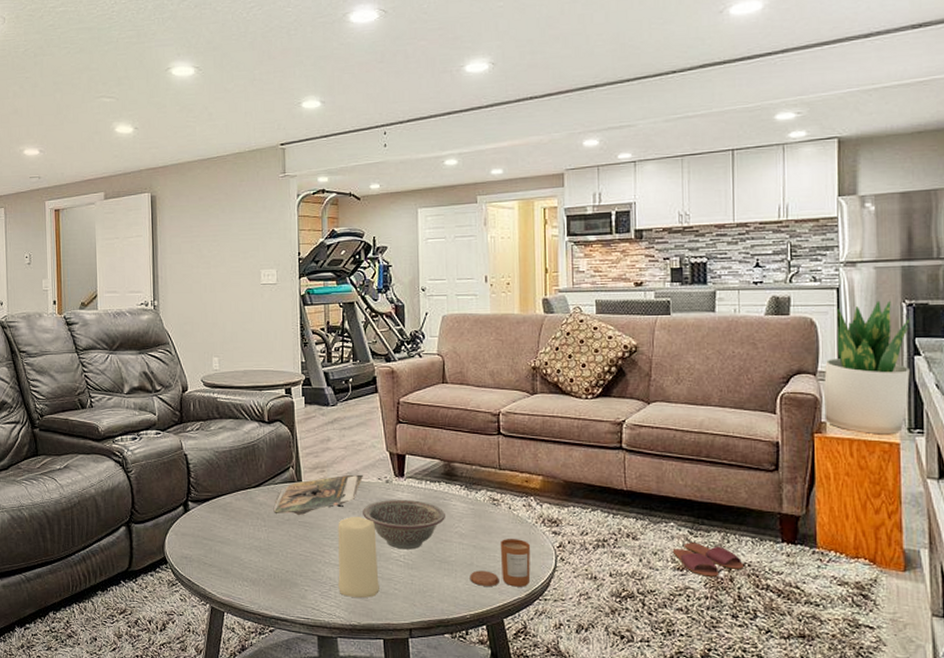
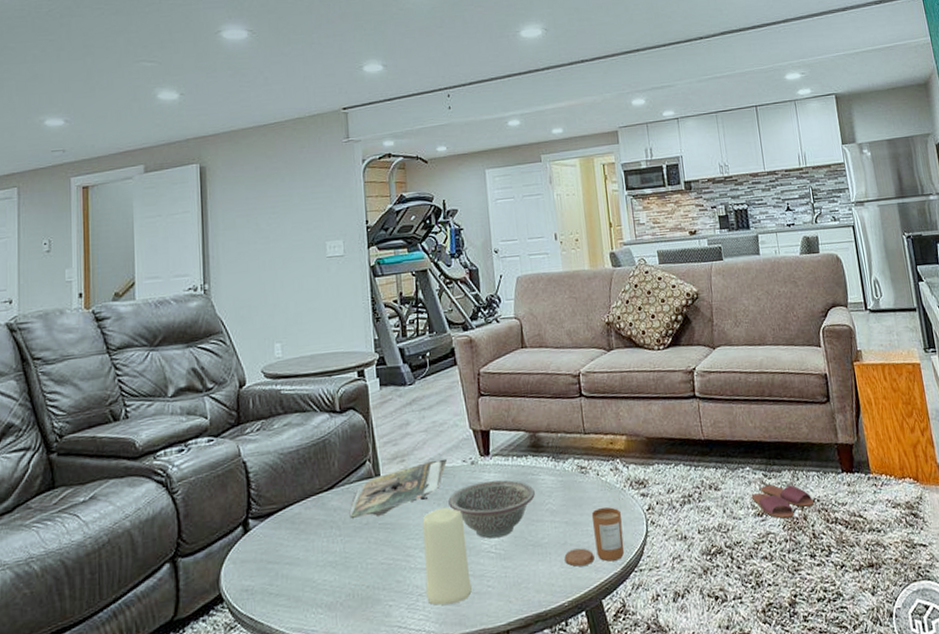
planter: present [824,300,912,435] -> none [853,234,920,357]

